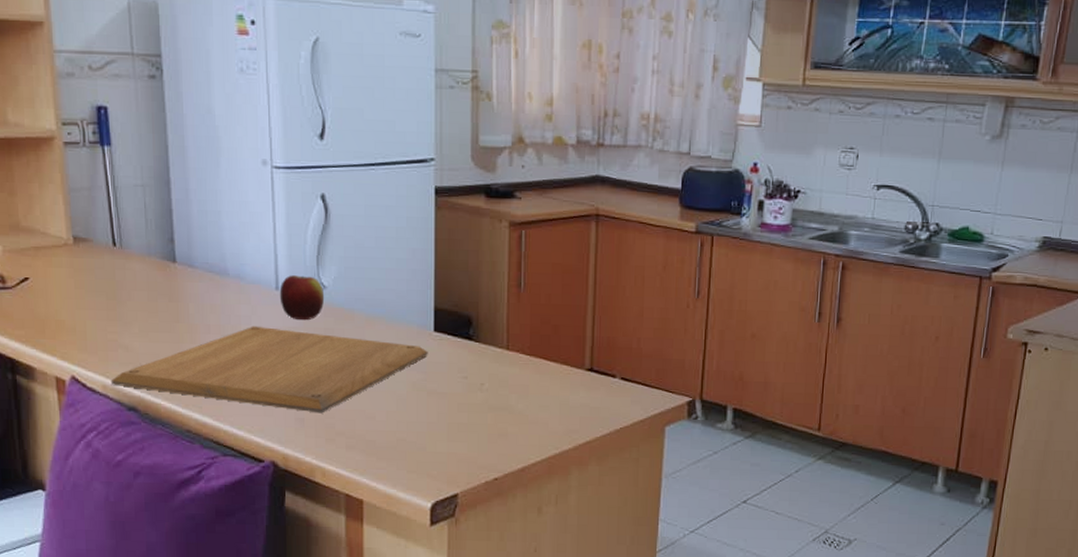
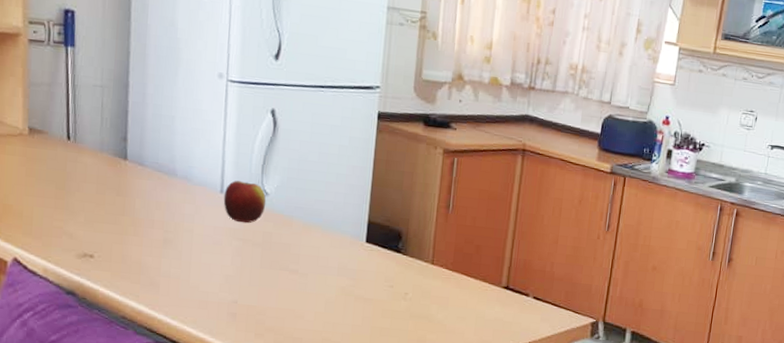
chopping board: present [110,326,428,414] -> none [52,224,359,310]

